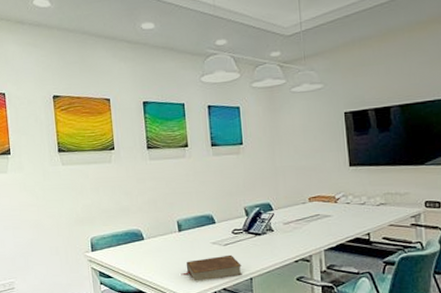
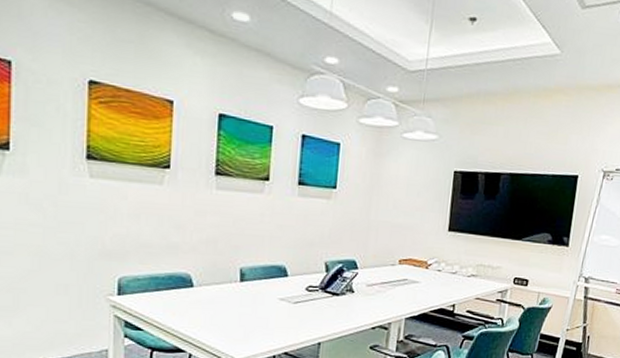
book: present [180,254,242,281] -> none [234,314,311,342]

